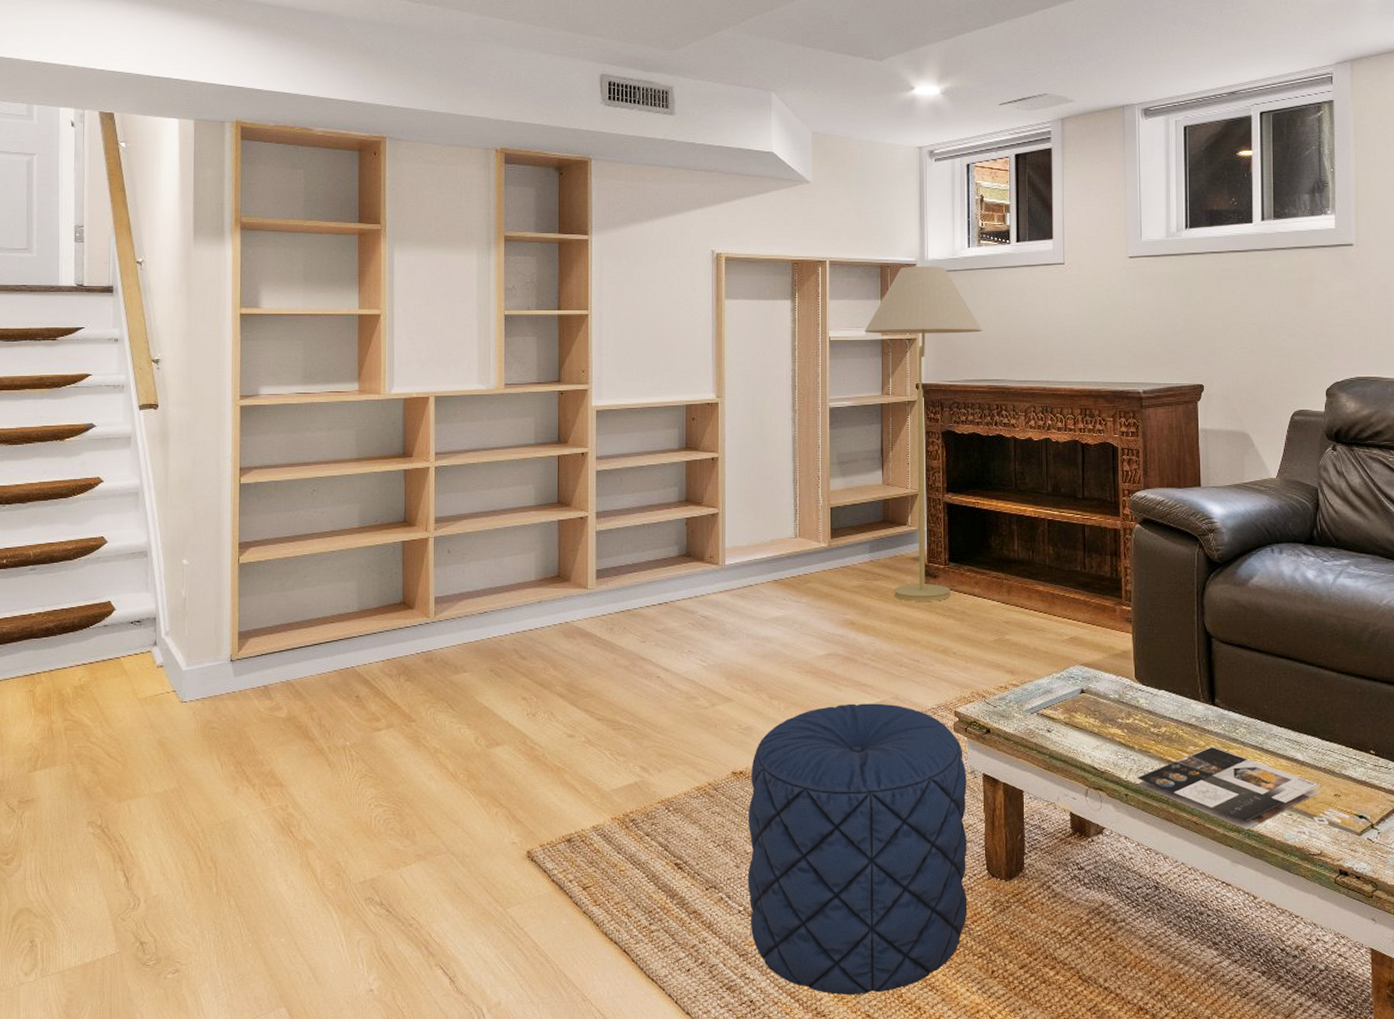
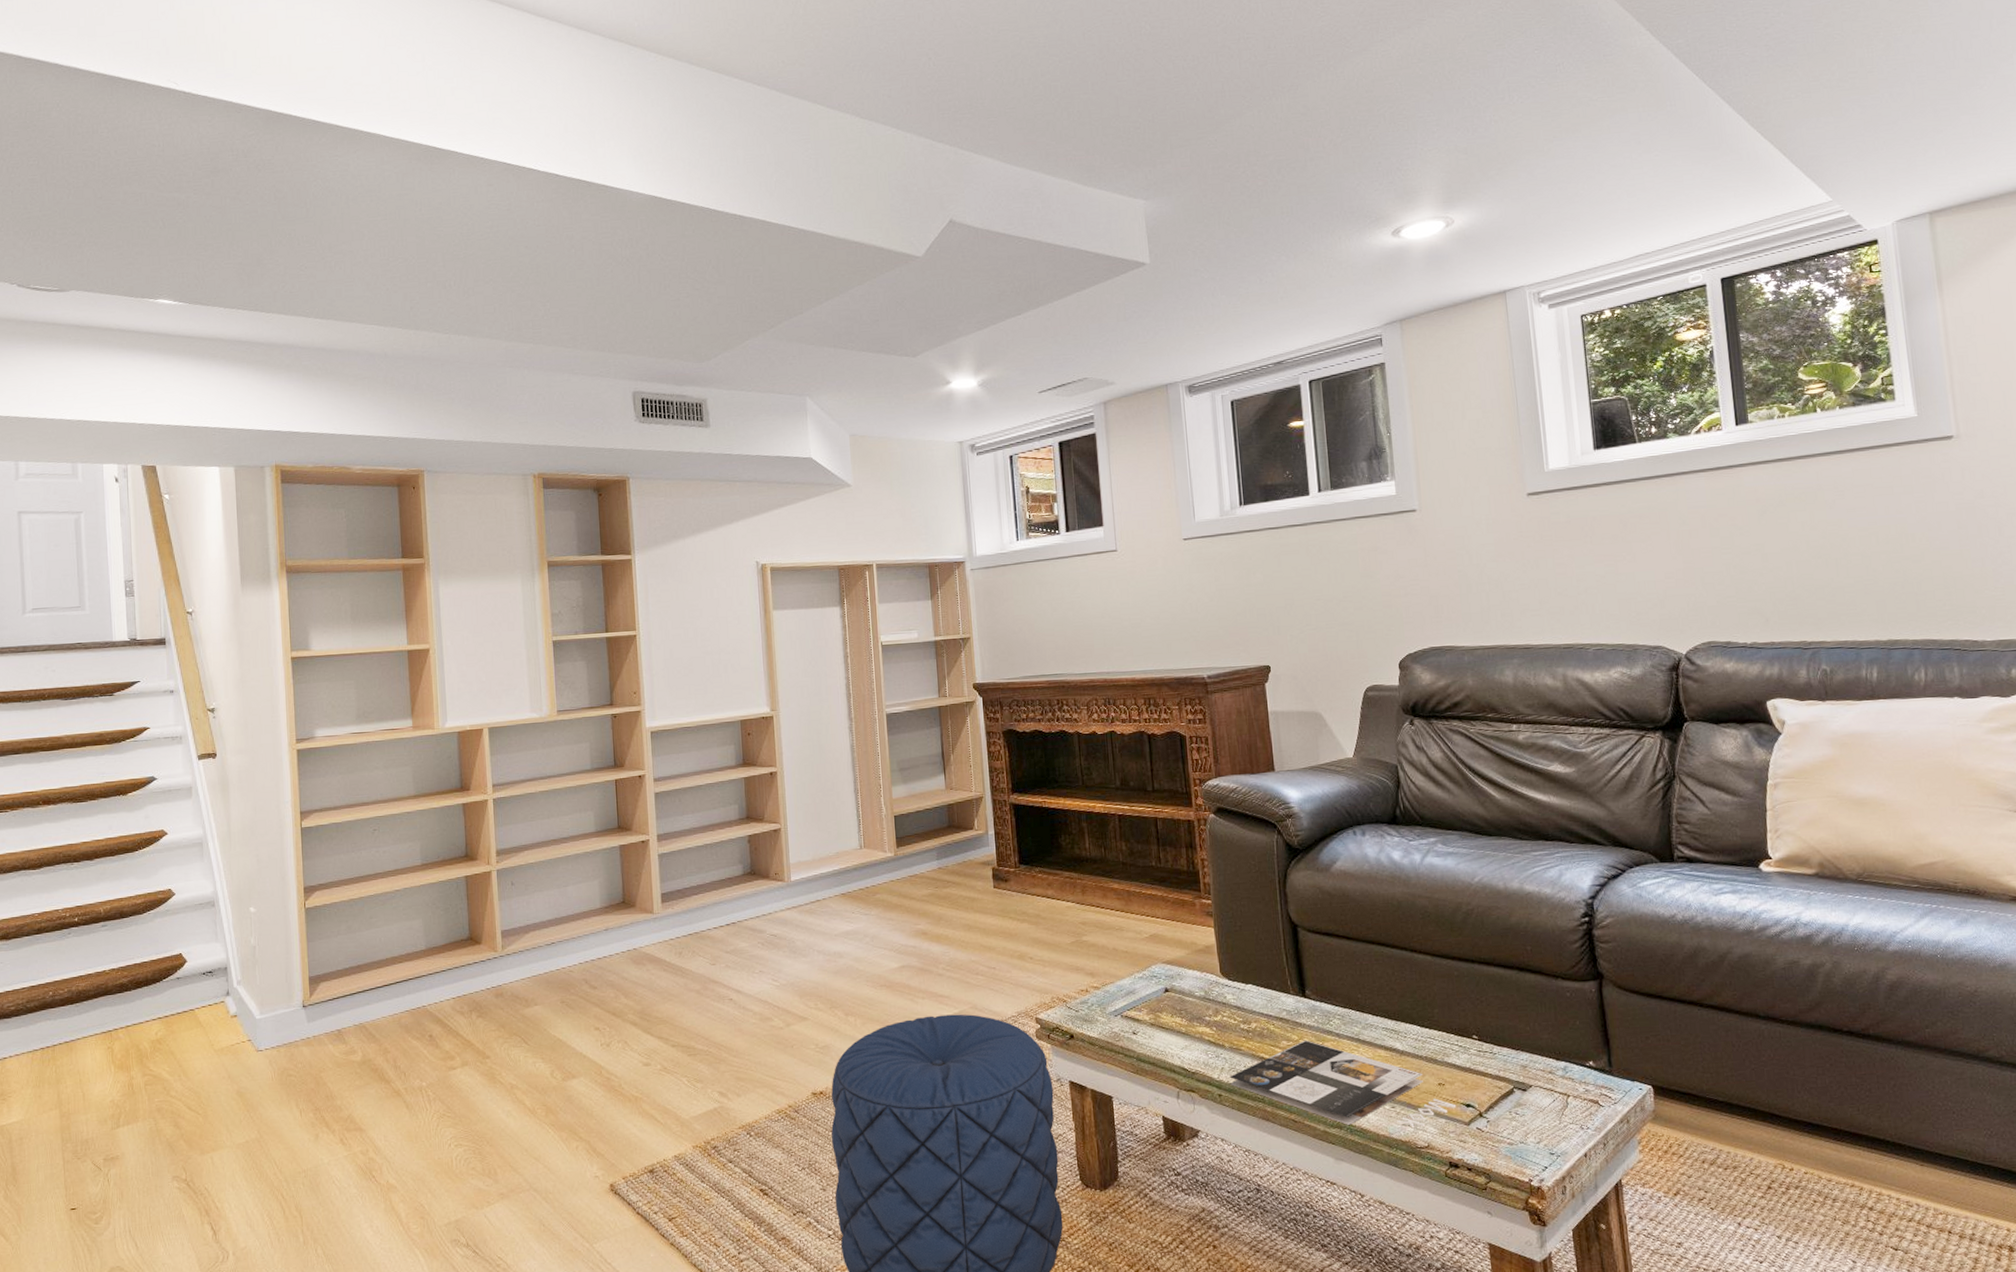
floor lamp: present [864,266,982,602] -> none [916,562,1037,908]

